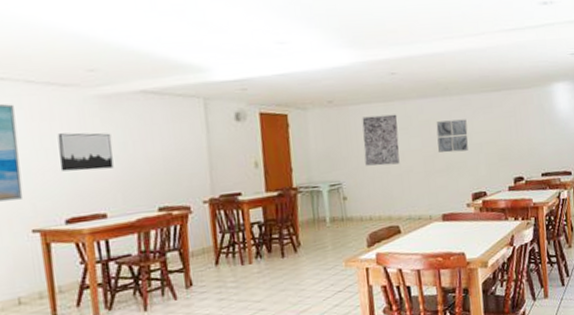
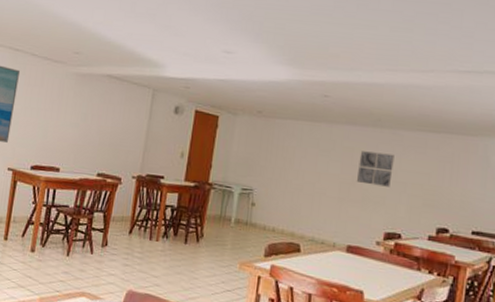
wall art: present [57,133,114,171] -> none [37,98,78,133]
wall art: present [362,114,400,166] -> none [280,132,322,184]

